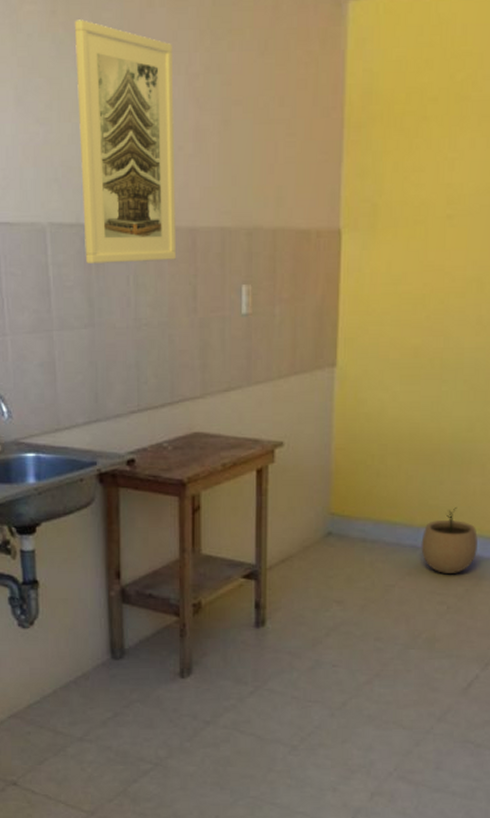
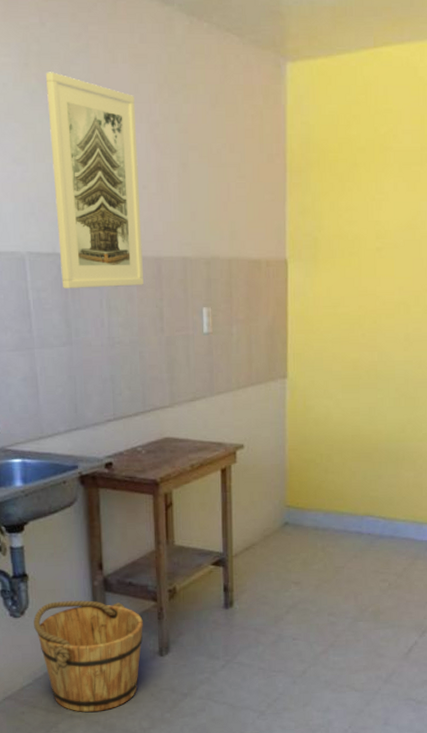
bucket: none [43,612,163,737] -> present [34,600,143,713]
plant pot: present [421,507,478,573] -> none [365,498,412,555]

